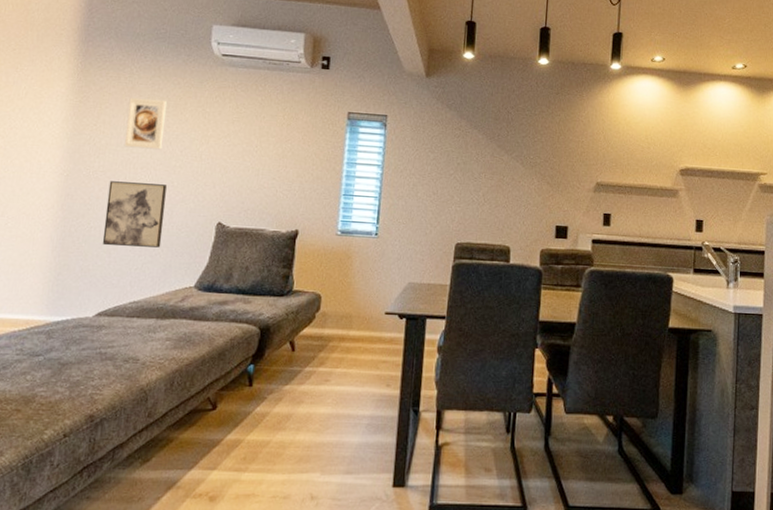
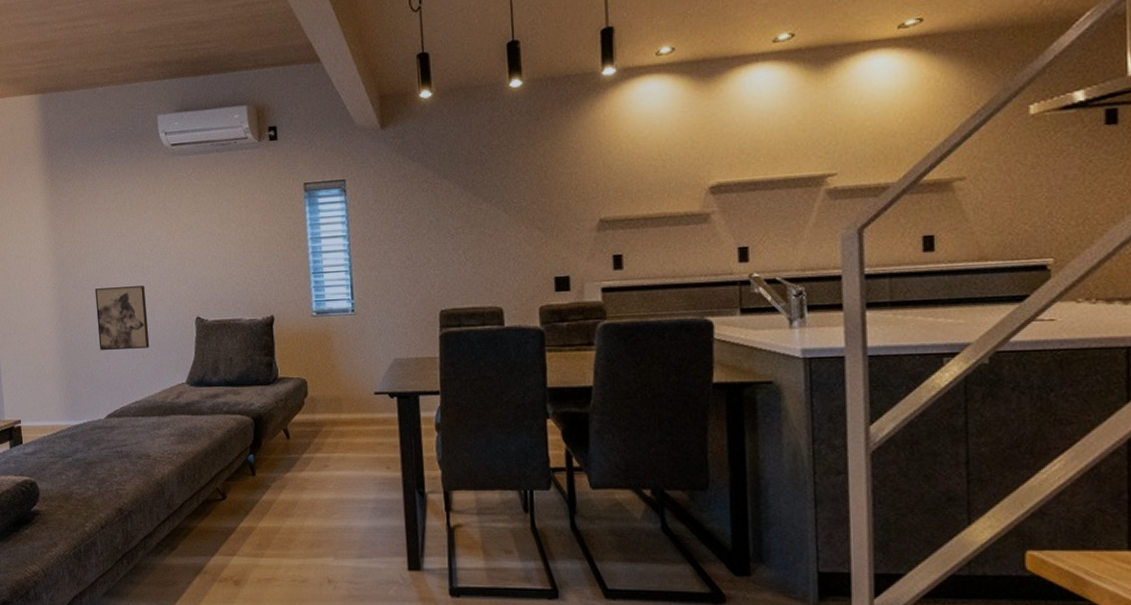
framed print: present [124,97,167,150] -> none [96,201,134,254]

